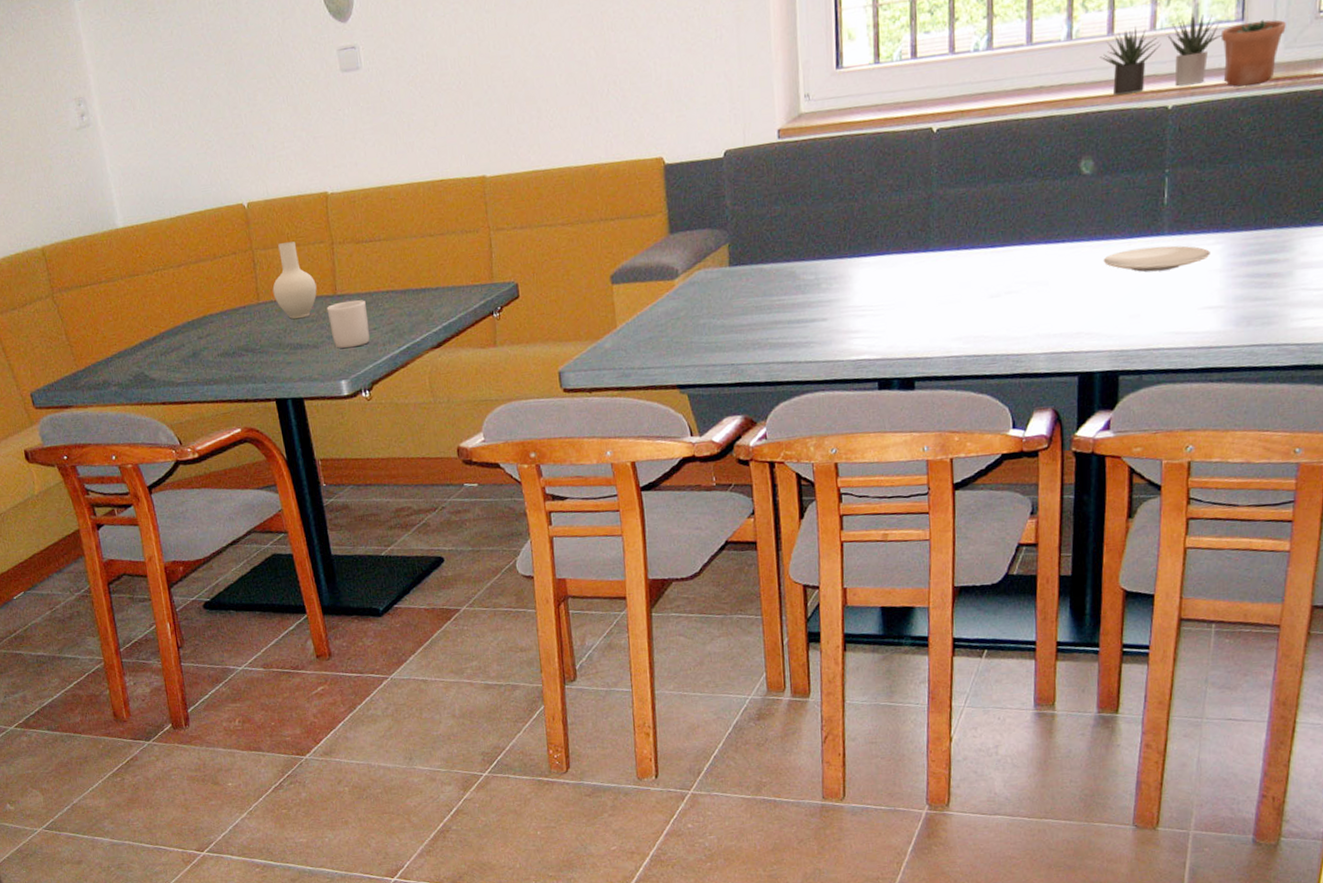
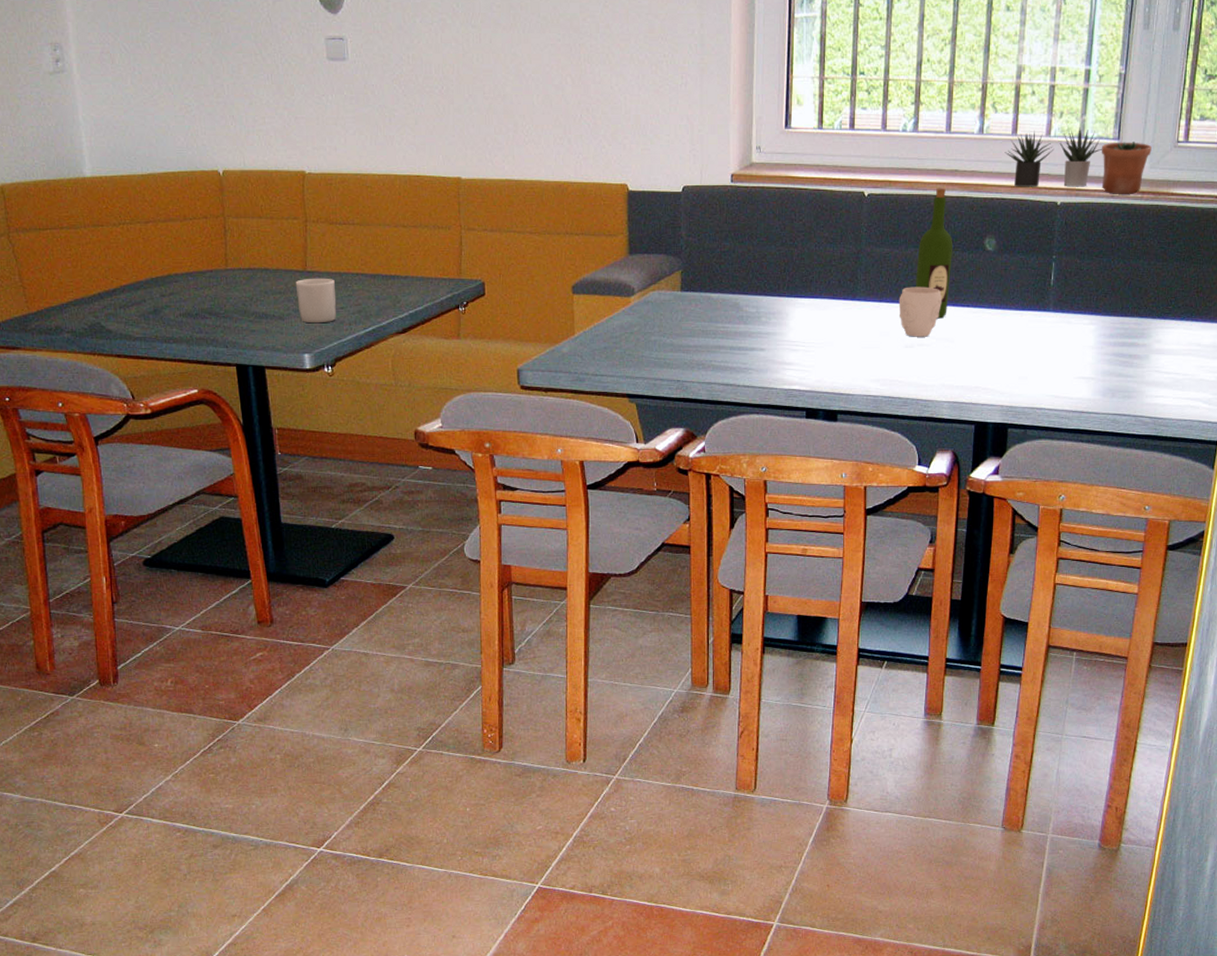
vase: present [272,241,317,320] -> none [242,213,287,289]
cup: none [979,225,1031,285] -> present [899,286,942,337]
wine bottle: none [998,109,1042,259] -> present [915,188,953,318]
plate: present [1103,245,1210,272] -> none [999,320,1085,342]

